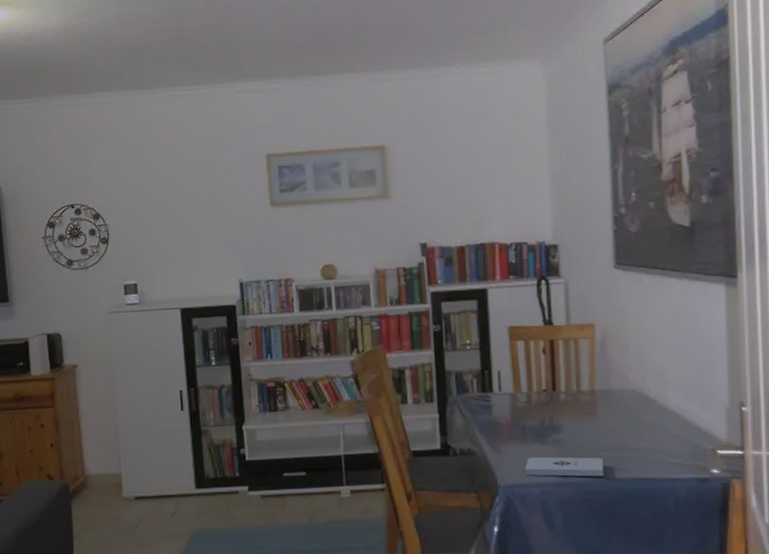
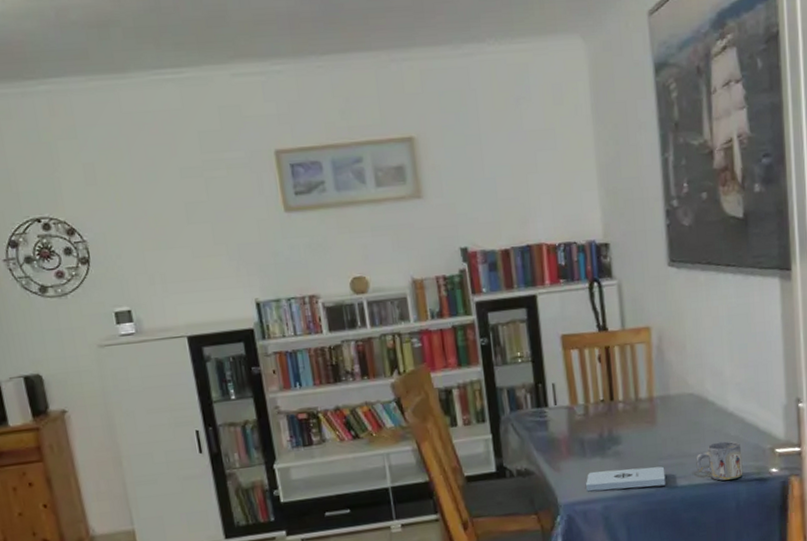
mug: none [635,438,683,477] -> present [696,441,743,481]

